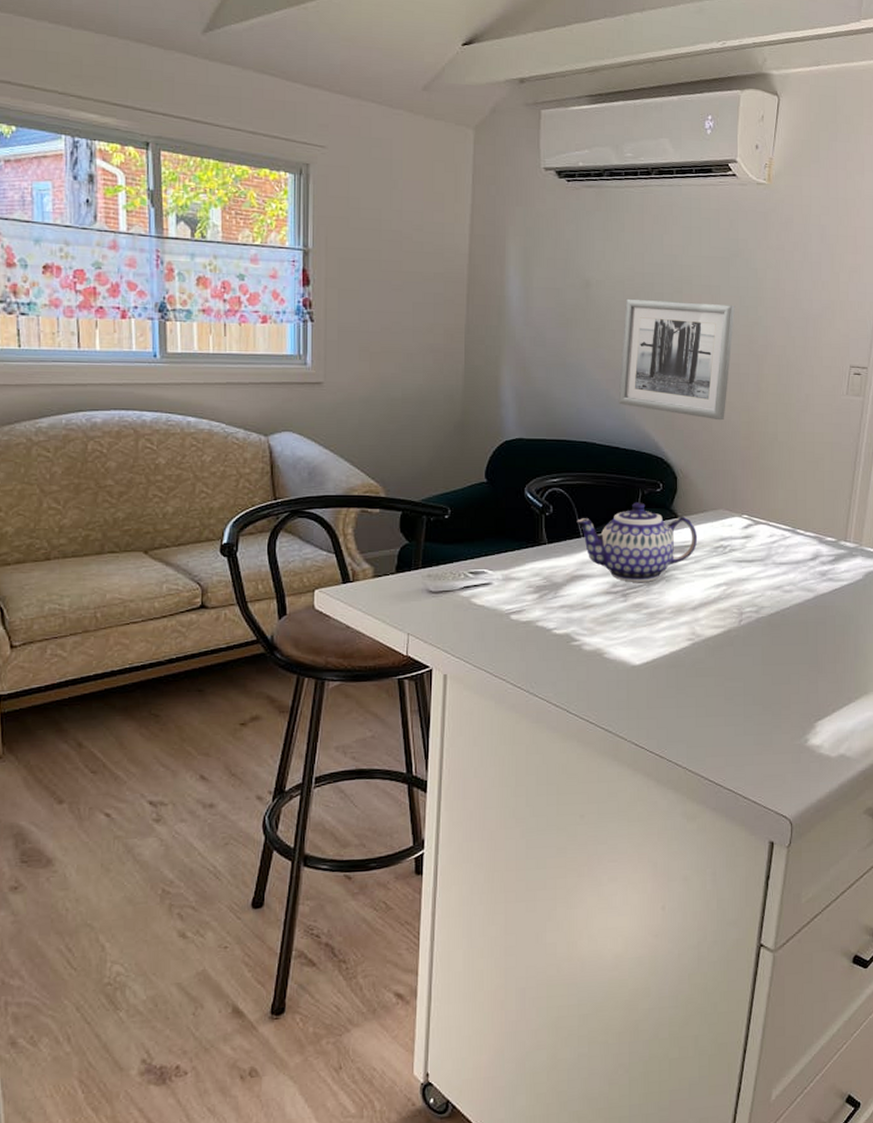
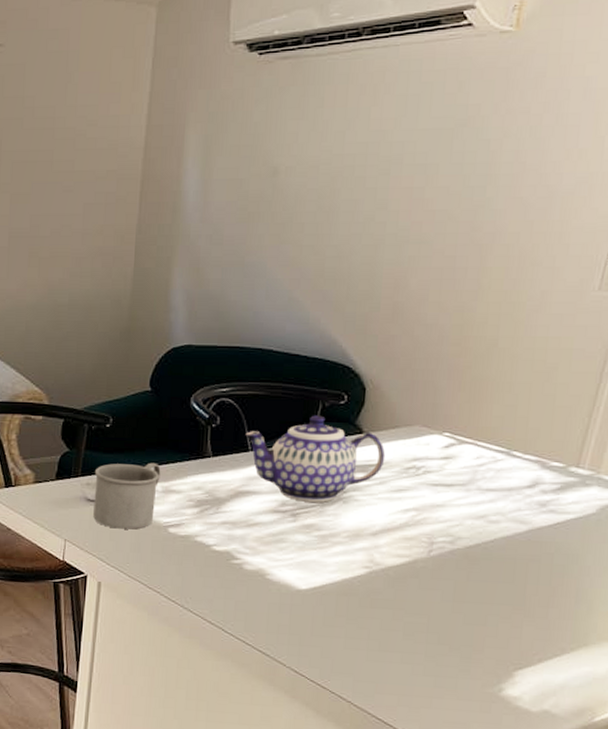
mug: none [435,551,500,619] -> present [93,462,161,530]
wall art: present [618,298,736,421] -> none [302,185,457,324]

